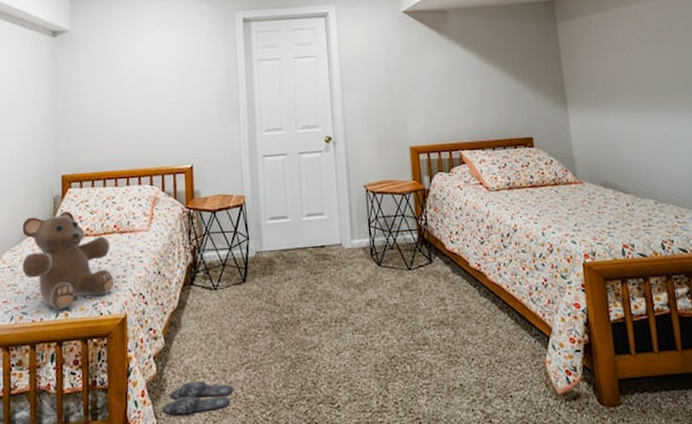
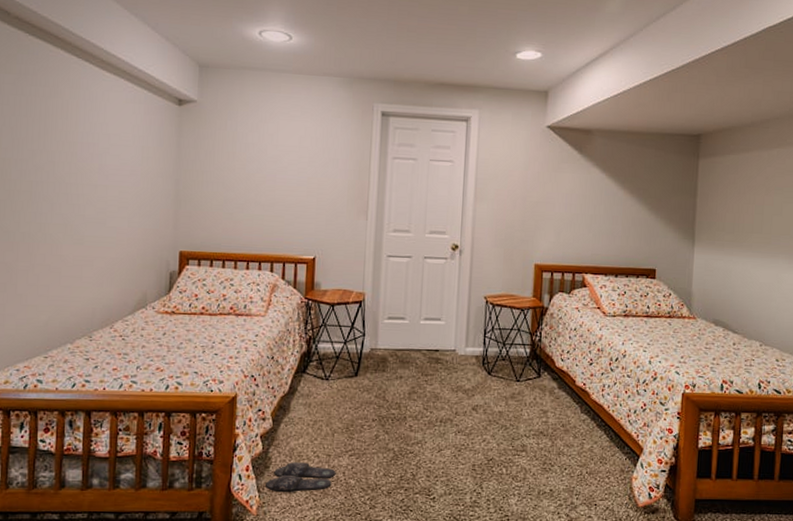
teddy bear: present [22,211,115,310] -> none [134,287,227,382]

